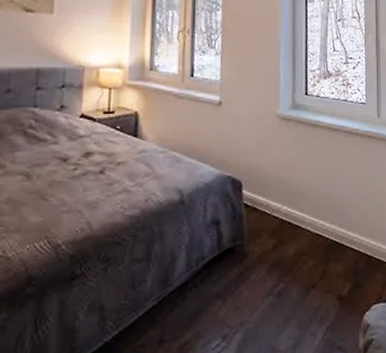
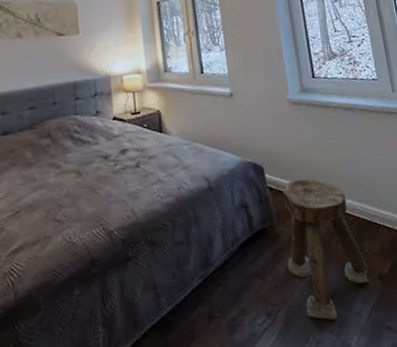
stool: none [251,197,330,342] -> present [283,178,370,320]

